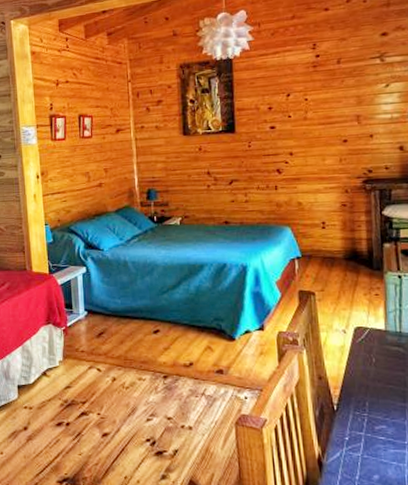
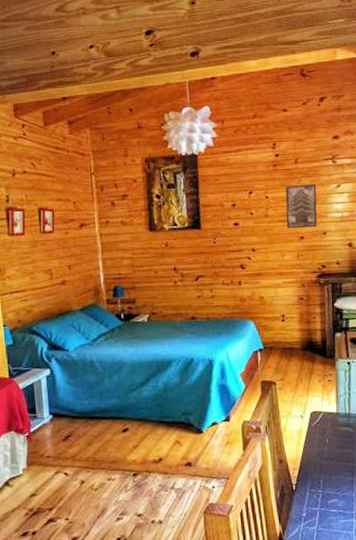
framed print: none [326,84,363,131] -> present [285,184,317,229]

